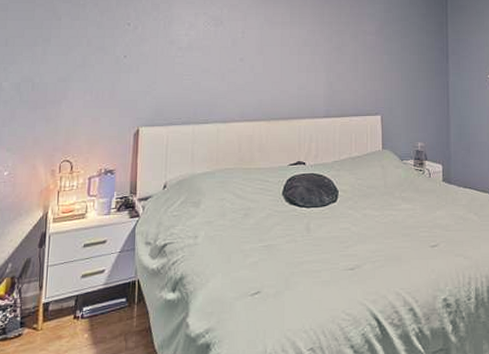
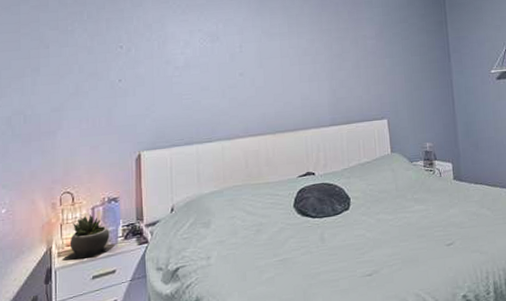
succulent plant: none [56,184,109,227] -> present [61,214,116,261]

